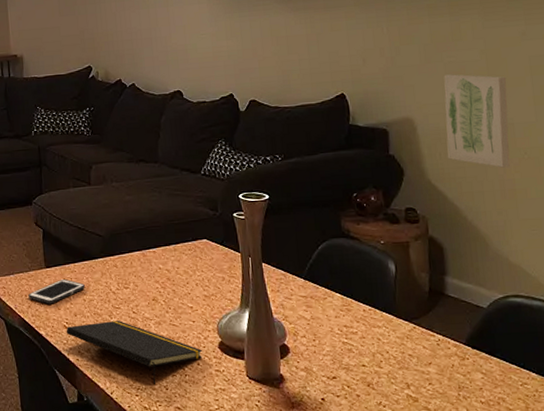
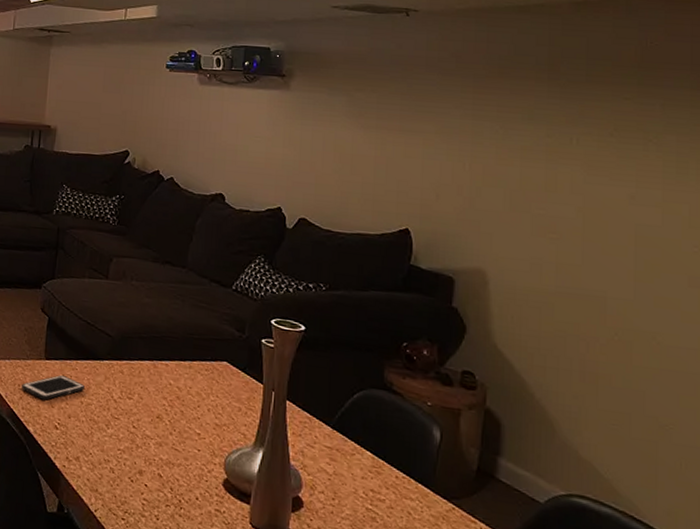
notepad: present [66,321,203,384] -> none [56,428,205,511]
wall art: present [443,74,510,168] -> none [520,228,605,347]

